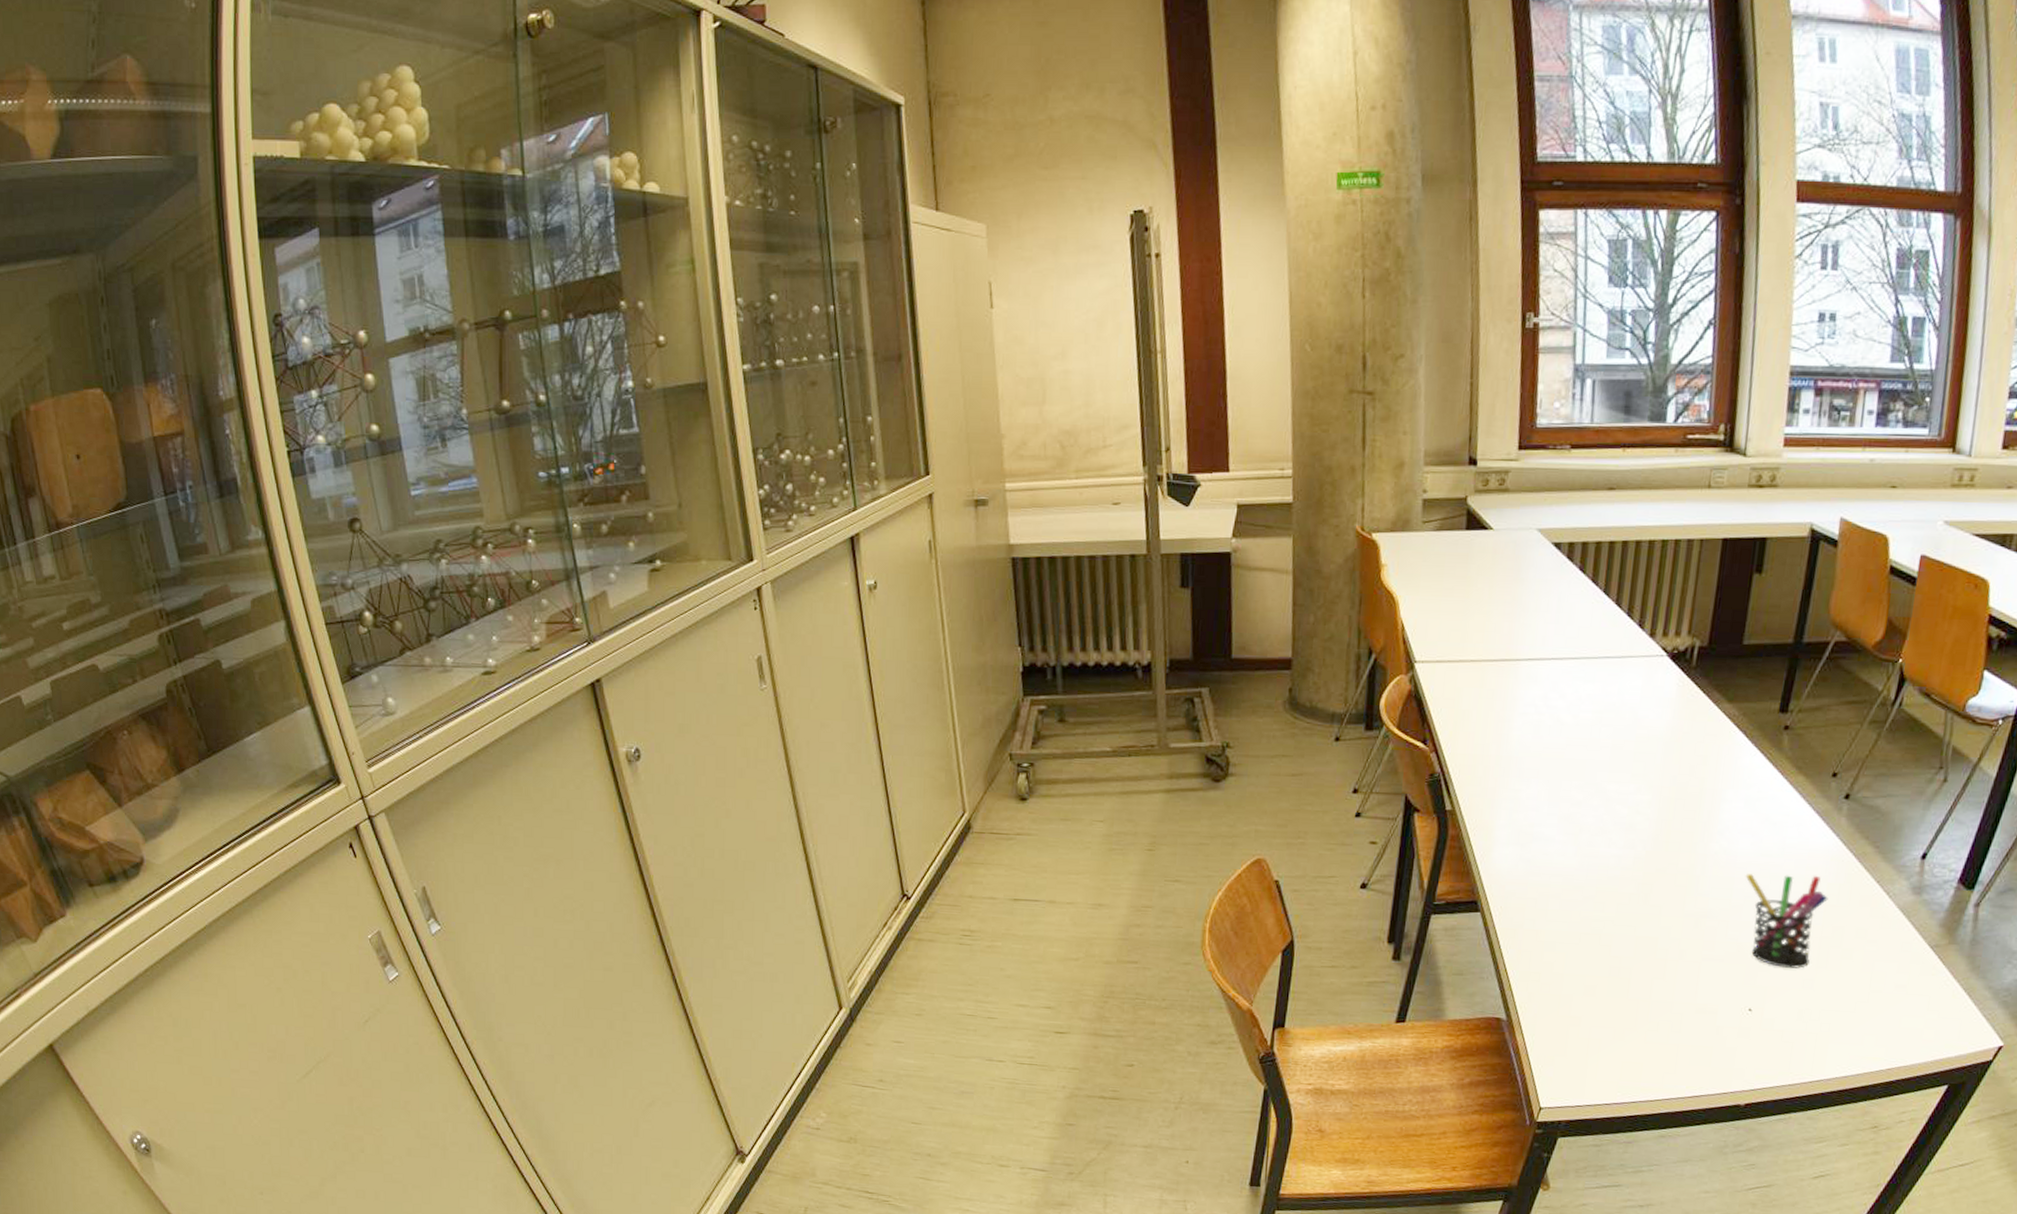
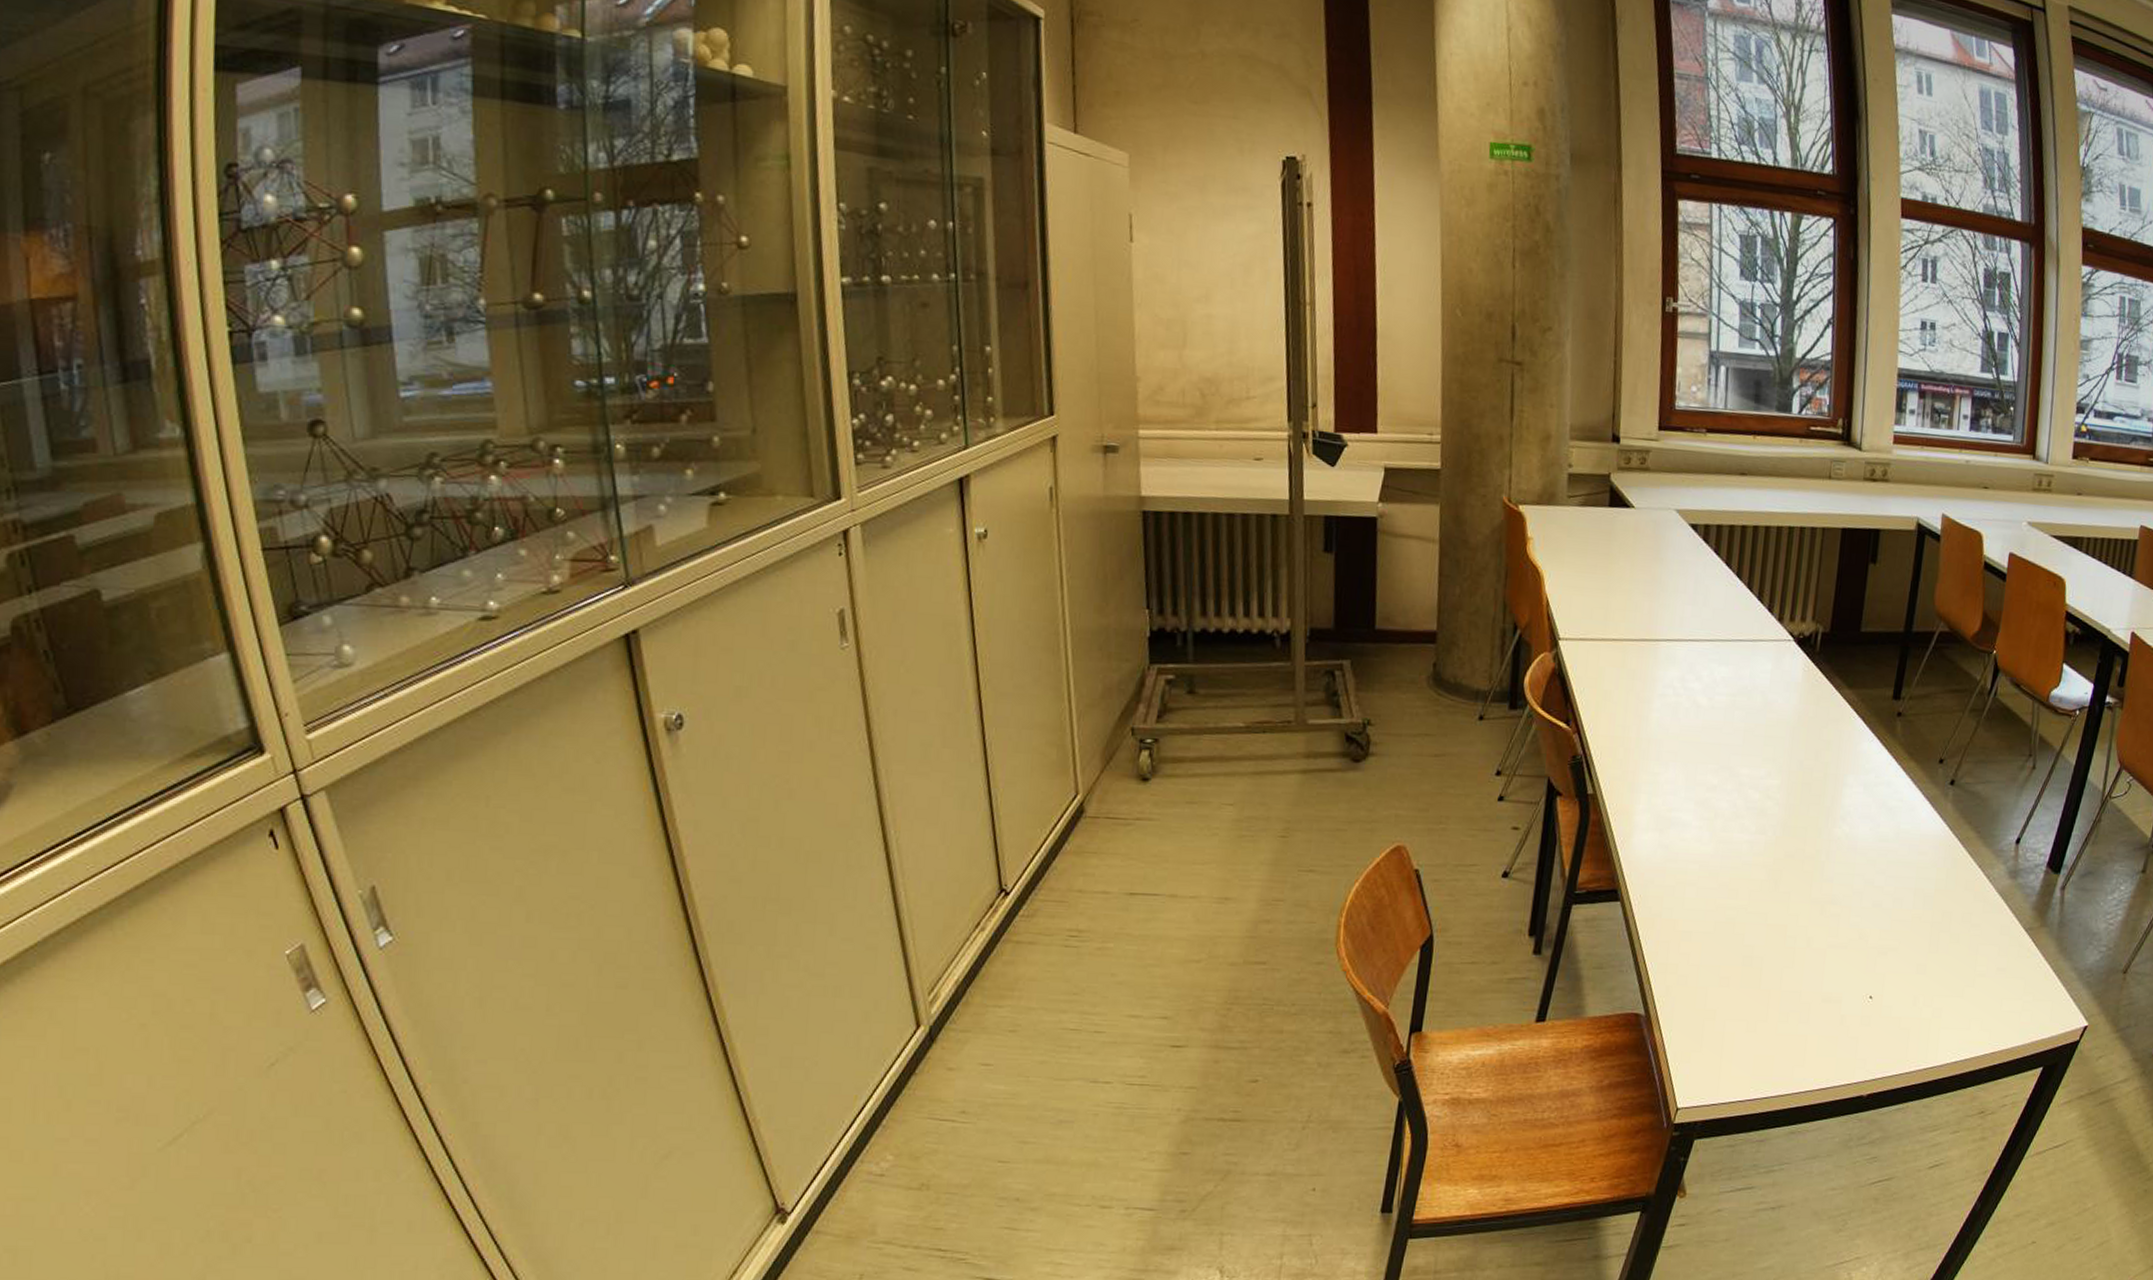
pen holder: present [1745,874,1828,969] -> none [1865,859,1938,954]

